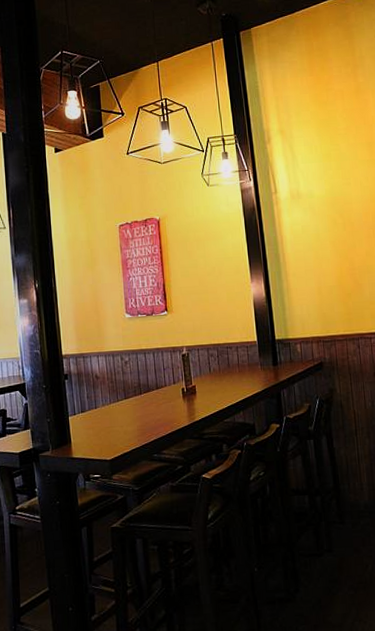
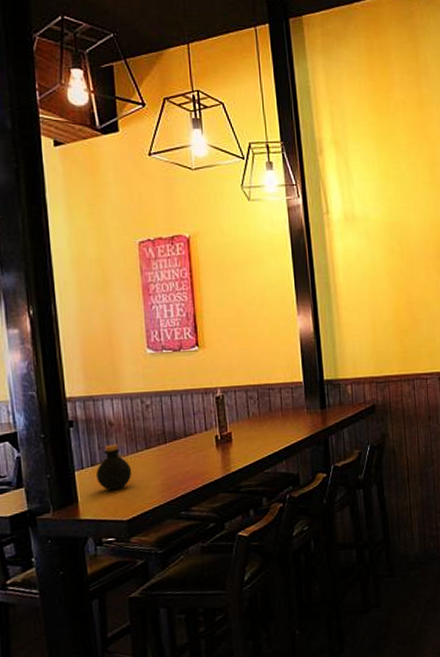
bottle: none [85,394,114,434] -> present [95,444,132,491]

